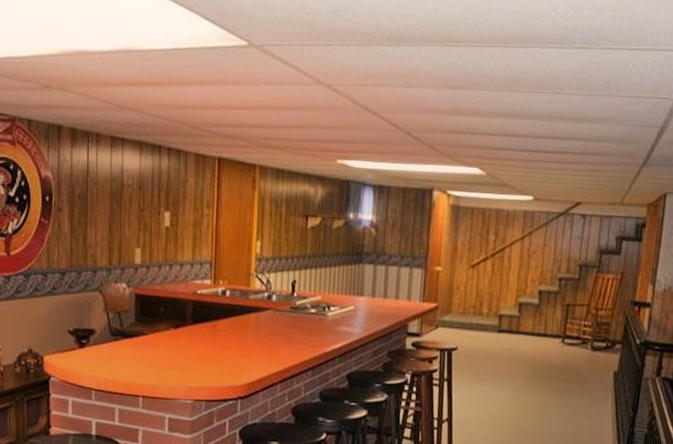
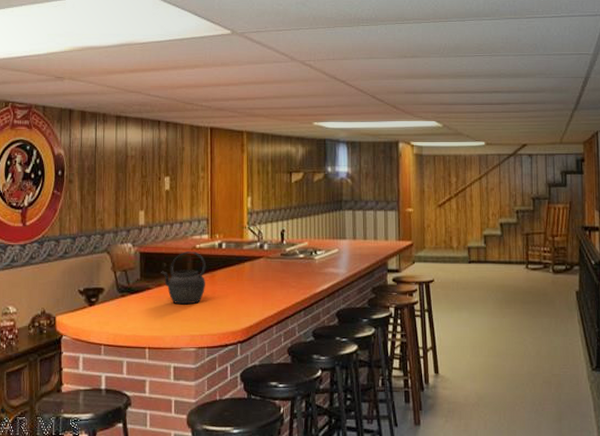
kettle: none [157,297,208,354] -> present [161,252,207,305]

